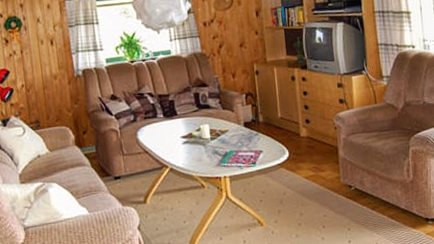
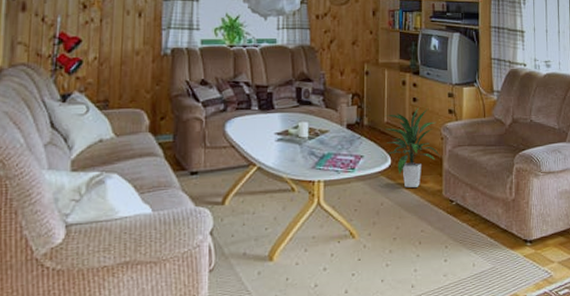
indoor plant: none [279,100,334,177] -> present [386,107,439,188]

